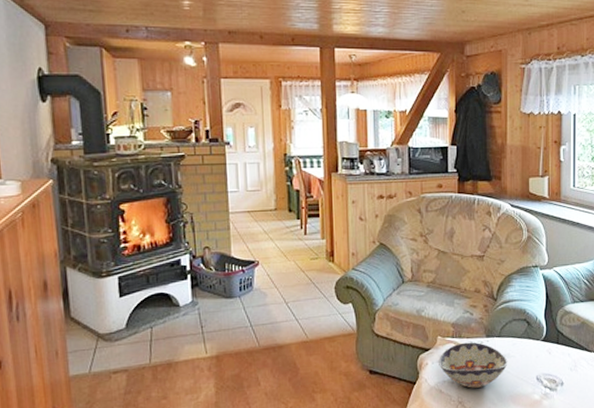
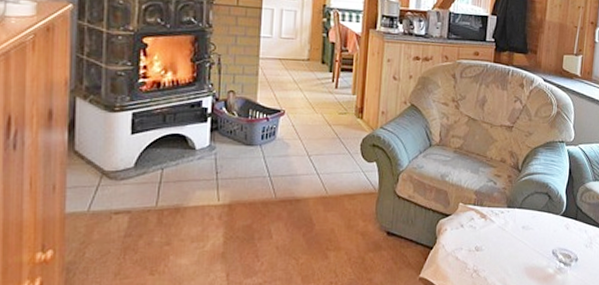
decorative bowl: present [439,342,508,388] -> none [457,211,526,257]

